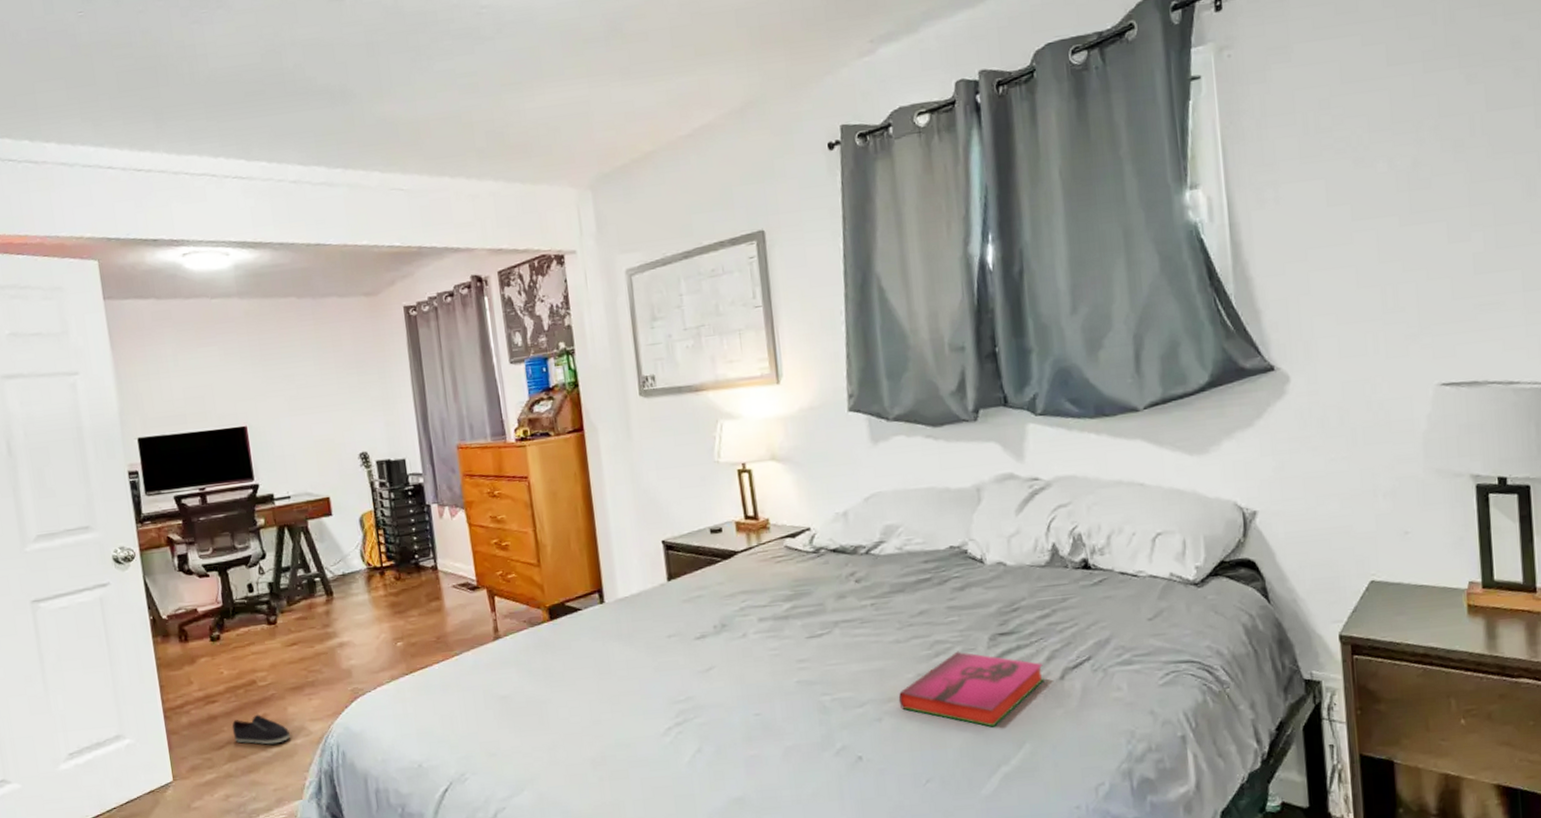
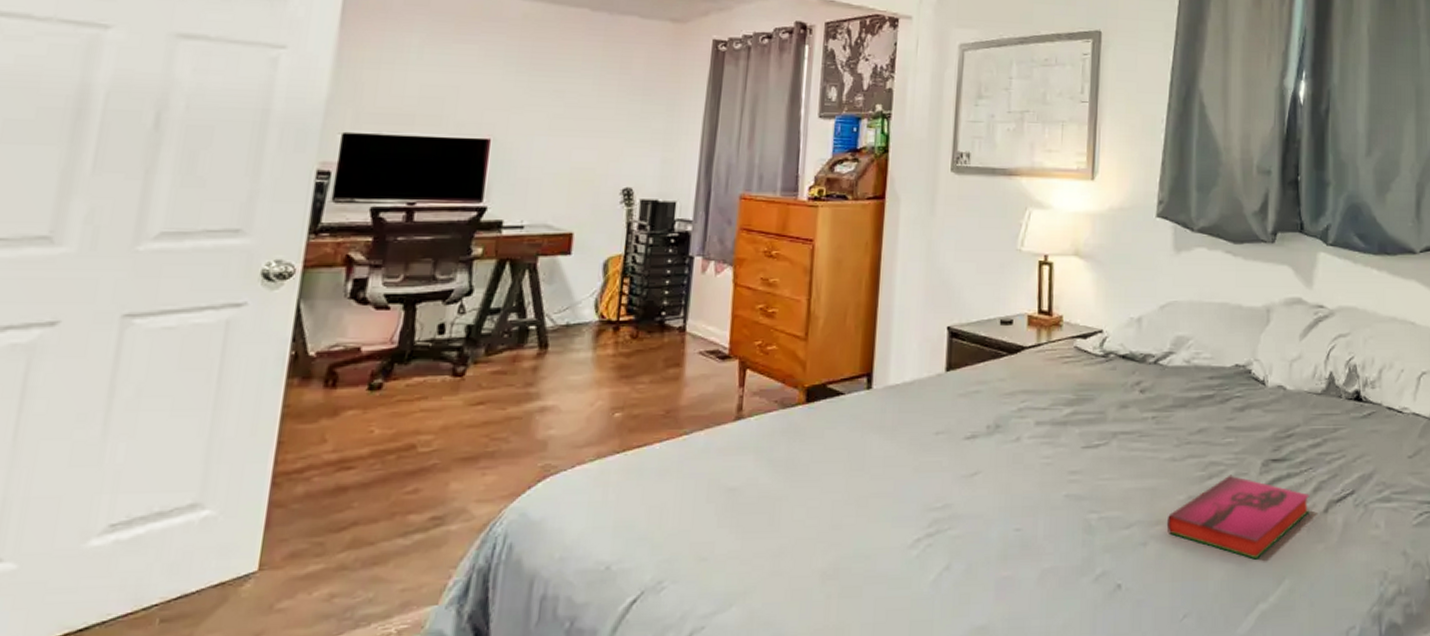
shoe: present [232,714,291,745] -> none [364,488,445,530]

